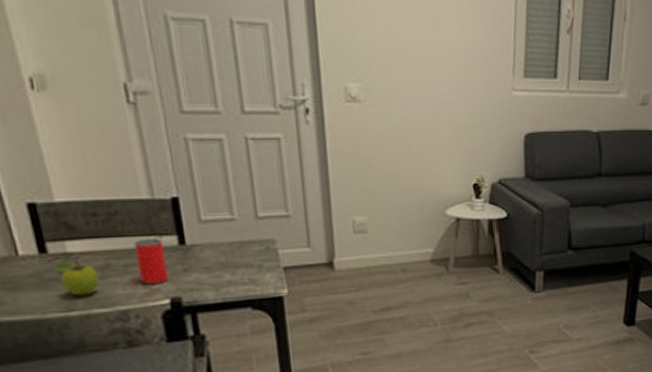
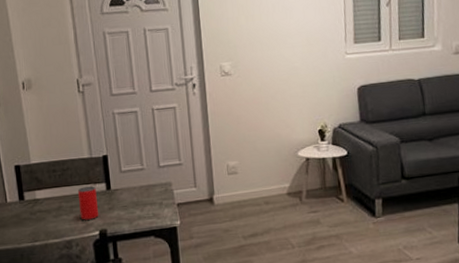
fruit: present [54,260,100,296] -> none [27,205,55,231]

